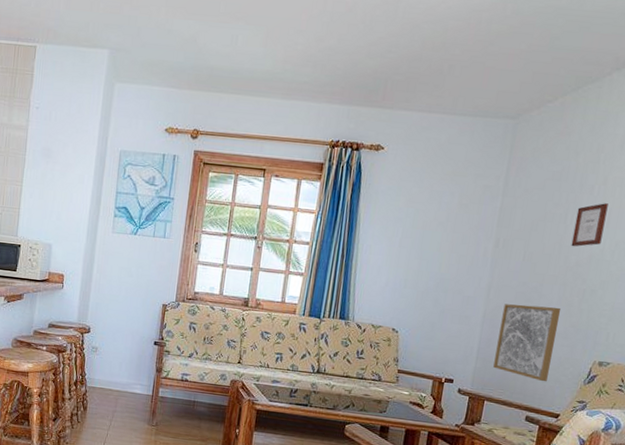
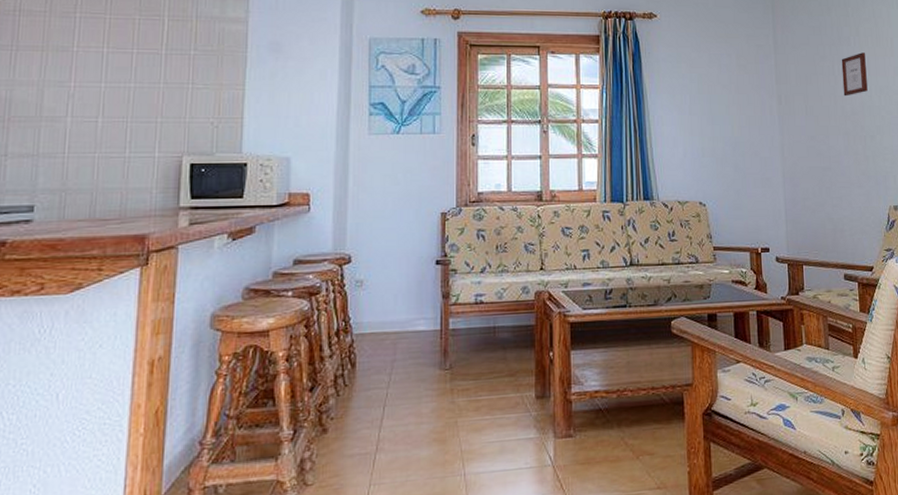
wall art: present [493,304,561,382] -> none [799,157,854,235]

